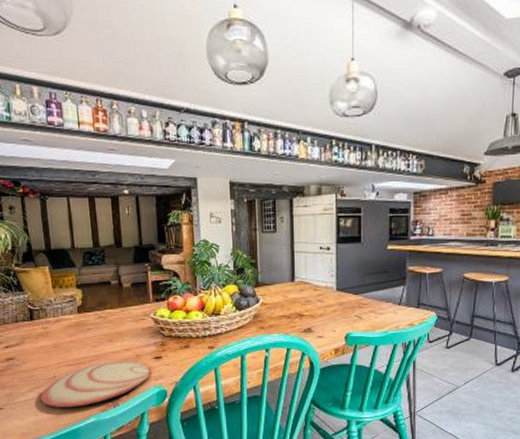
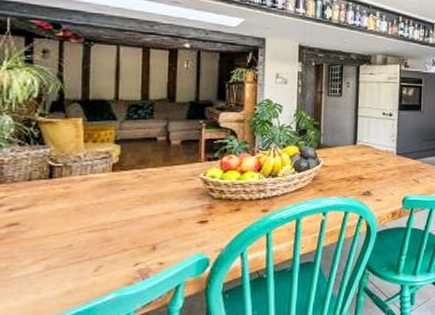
plate: present [40,361,150,407] -> none [47,225,192,283]

